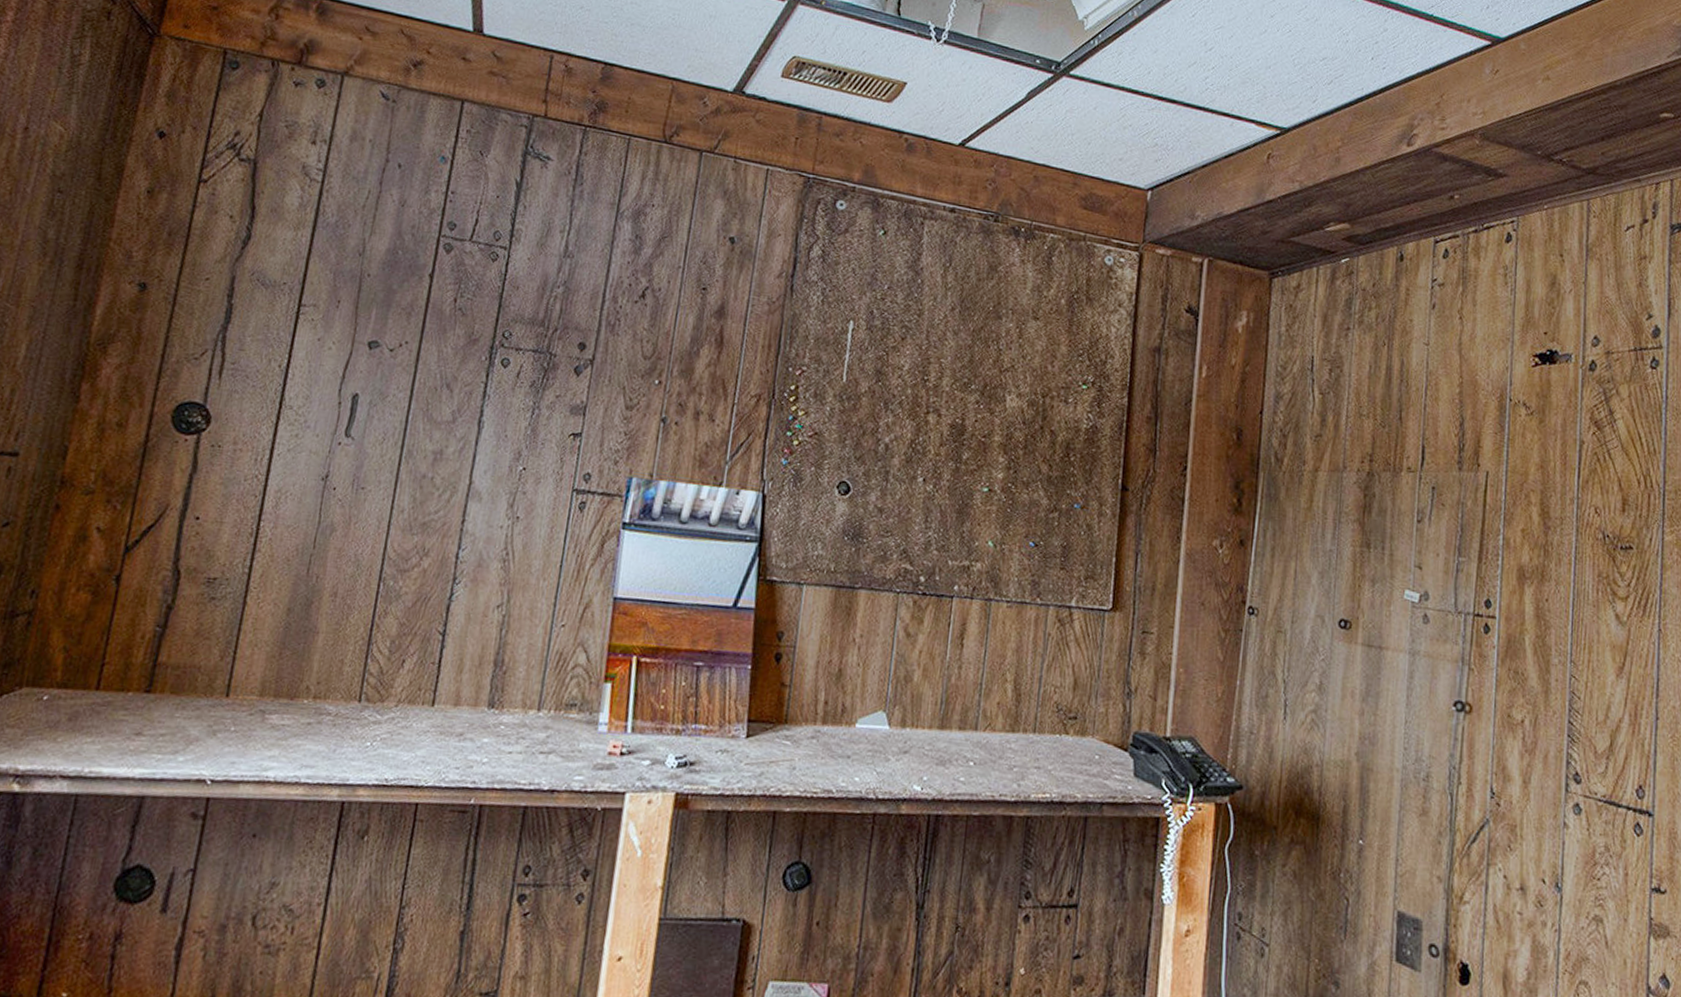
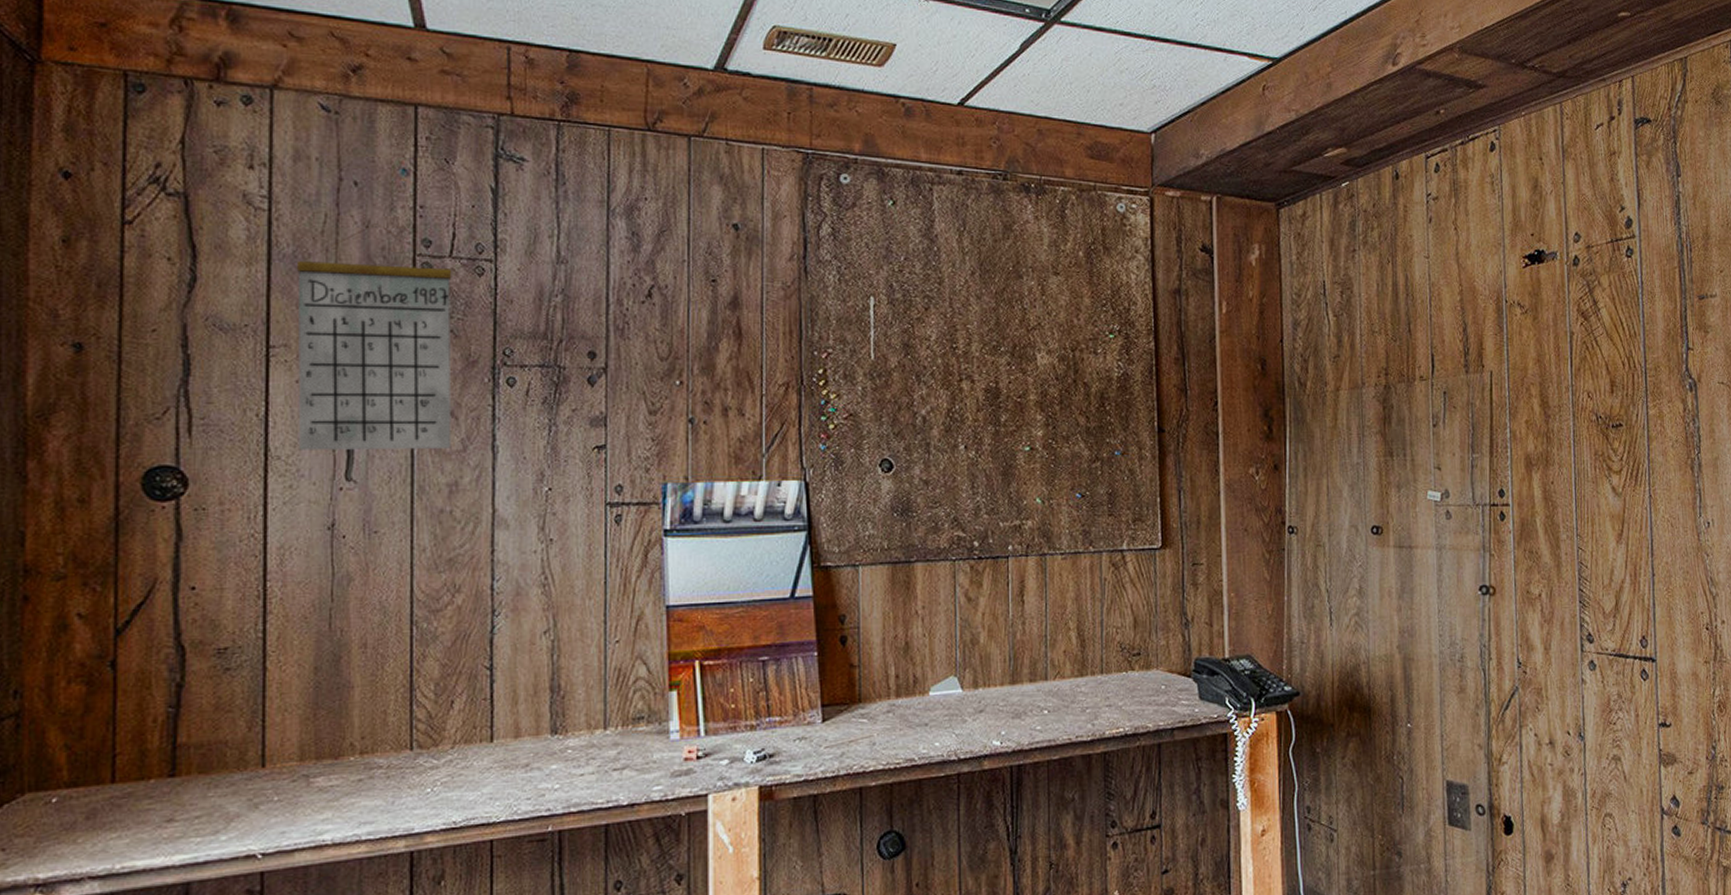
calendar: none [310,203,470,418] -> present [296,223,452,450]

